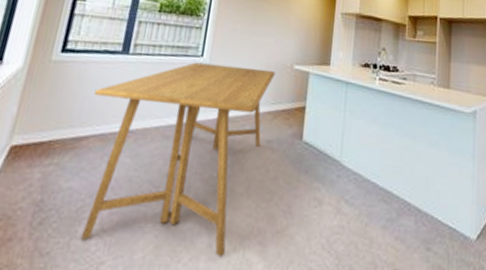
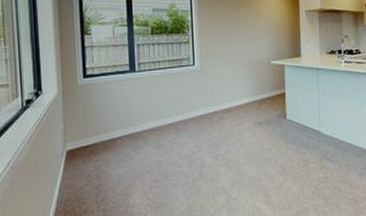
dining table: present [80,62,276,258] -> none [117,68,256,208]

